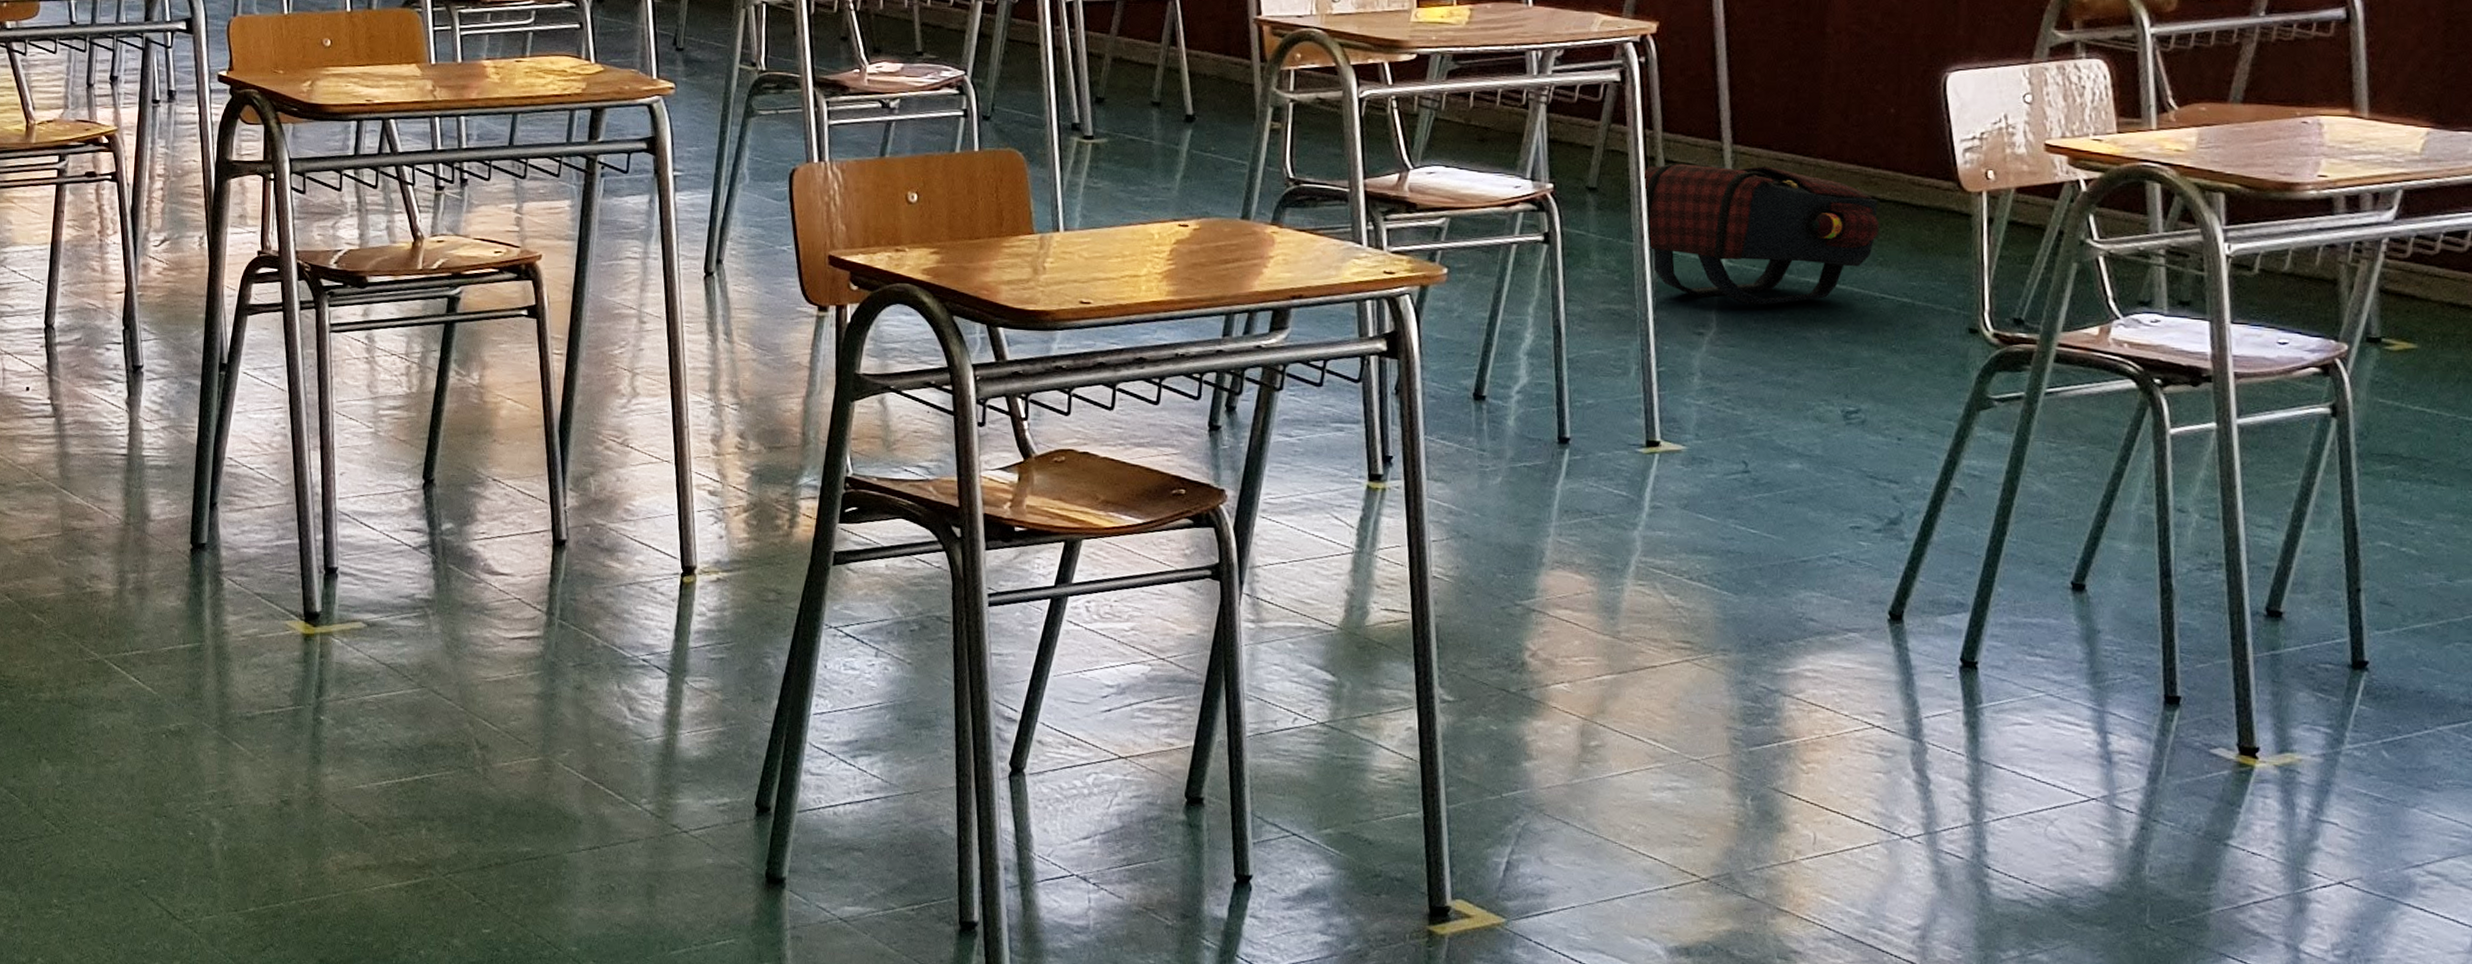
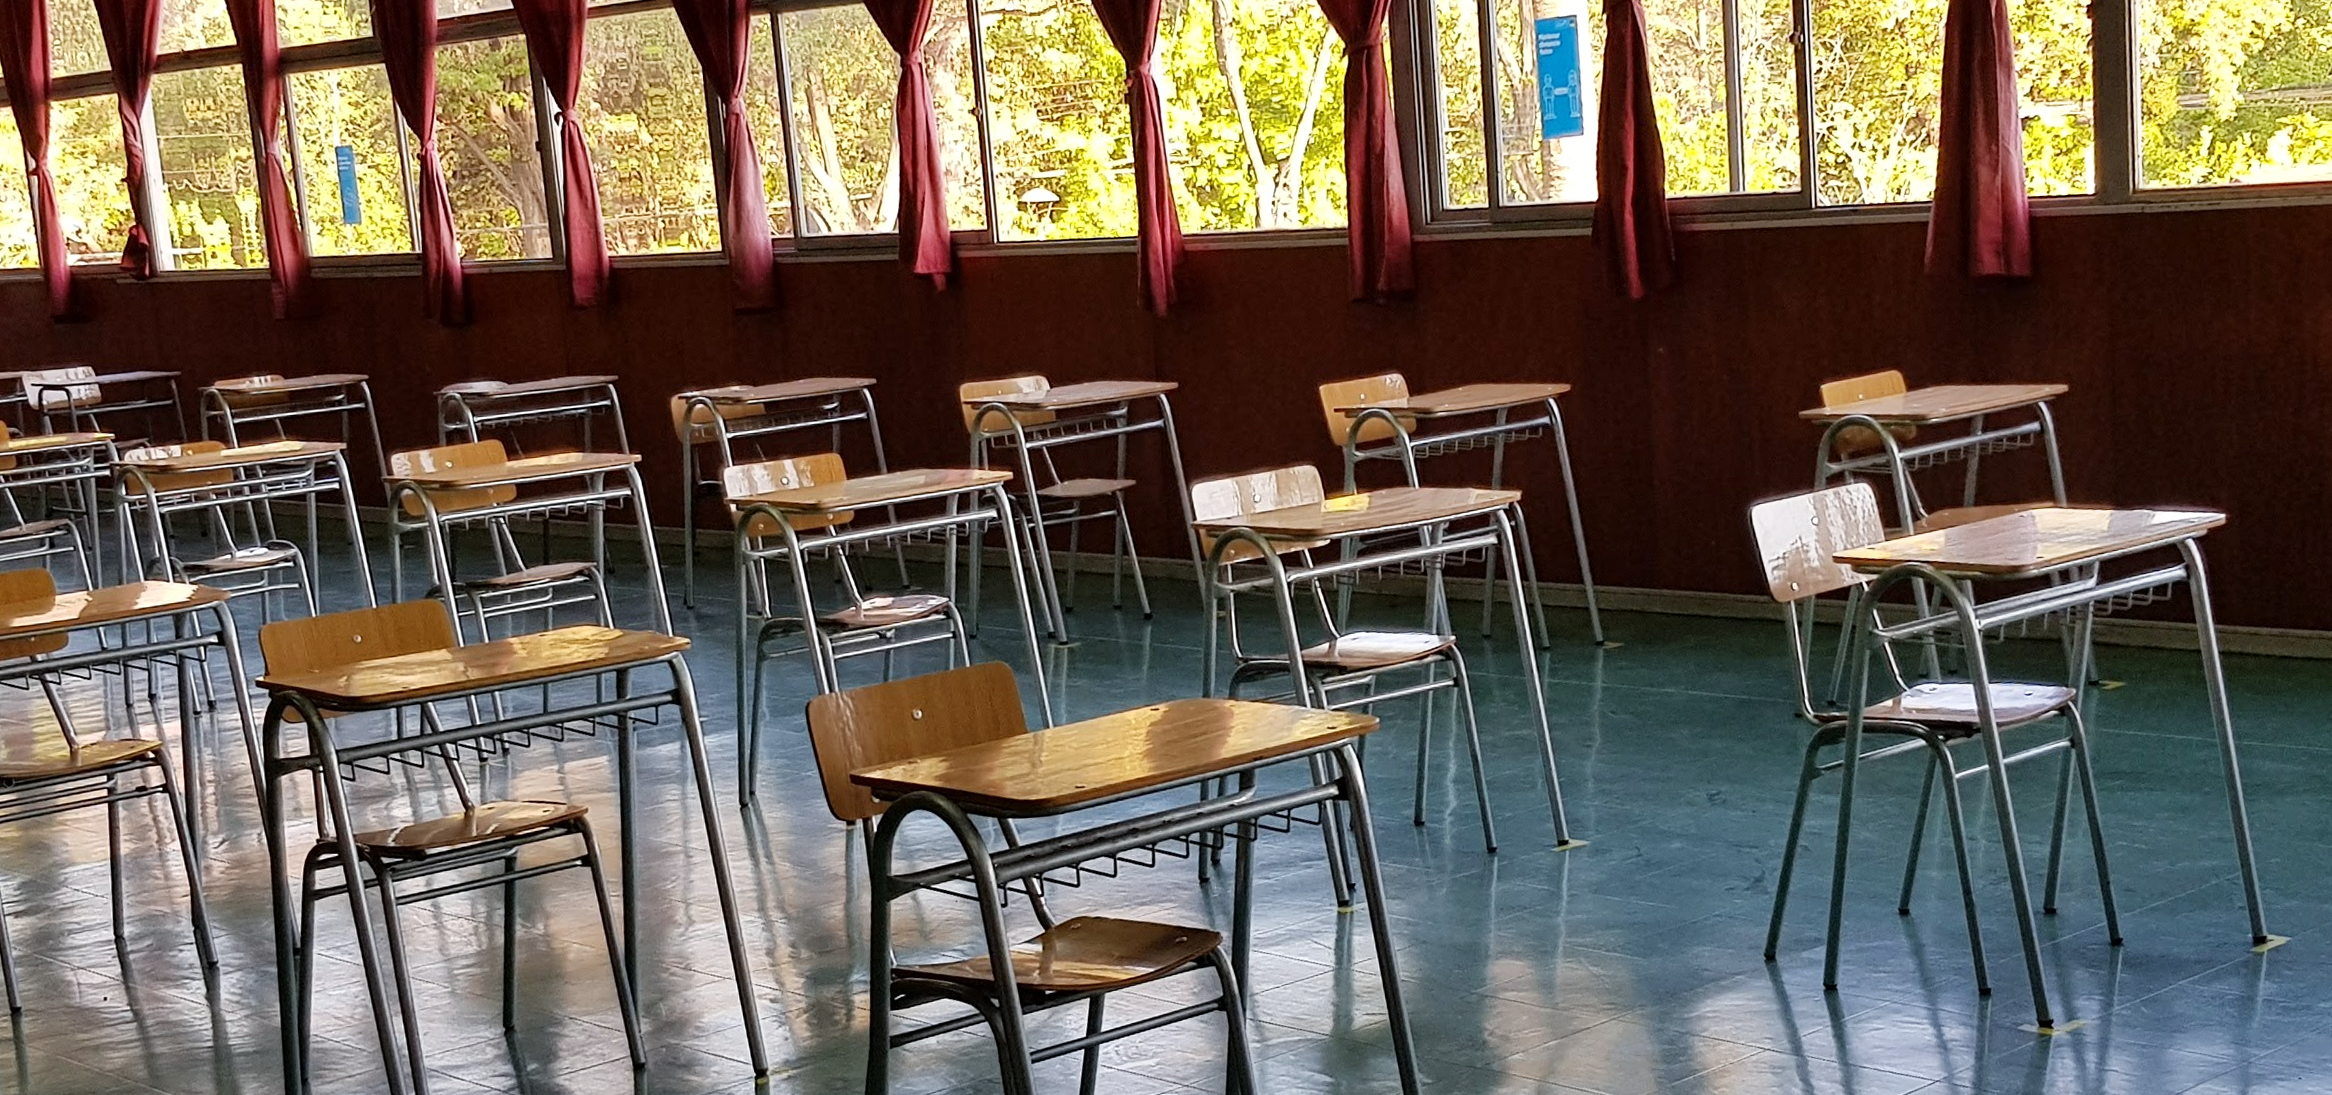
satchel: present [1645,163,1880,305] -> none [1527,600,1717,717]

